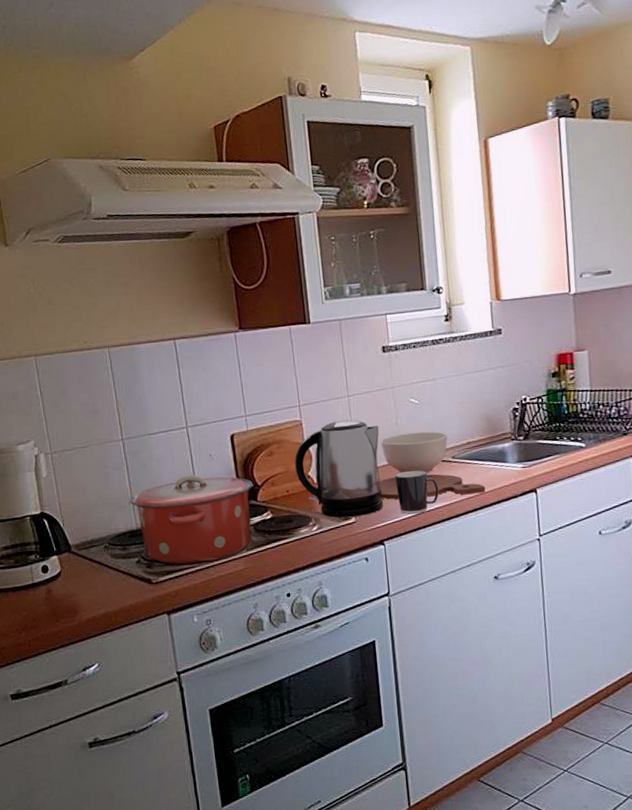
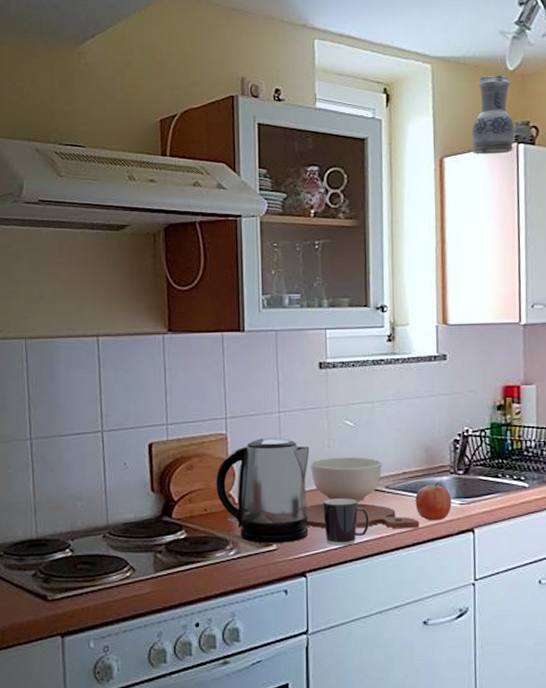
casserole: present [129,474,254,566] -> none [31,483,170,584]
fruit: none [480,448,515,485] -> present [415,481,452,521]
ceramic jug: none [513,50,556,132] -> present [471,75,515,154]

